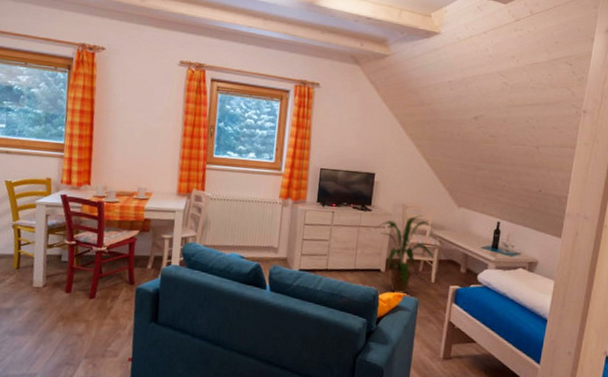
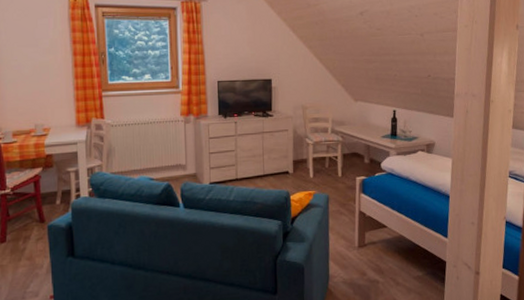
house plant: present [375,215,437,295] -> none [279,114,338,193]

